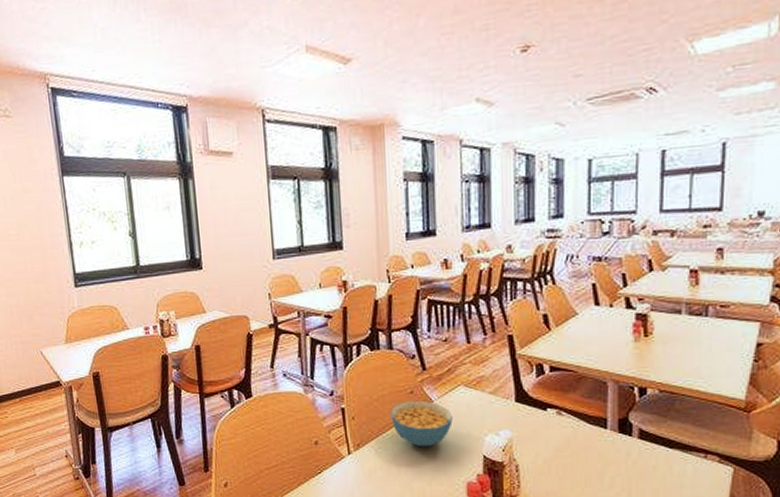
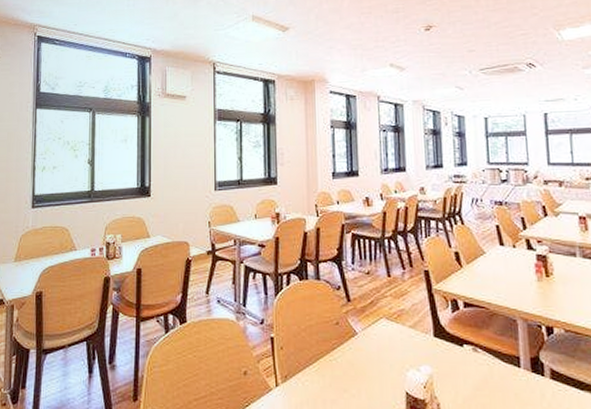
cereal bowl: present [390,400,453,447] -> none [317,331,376,381]

